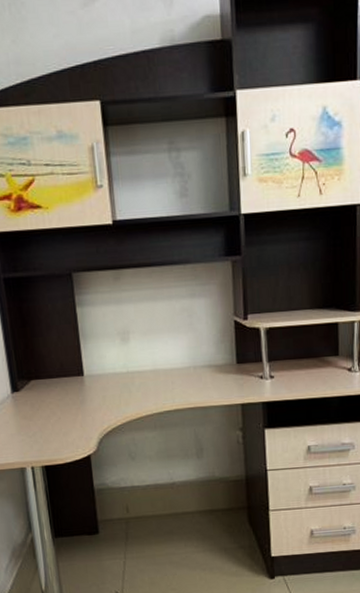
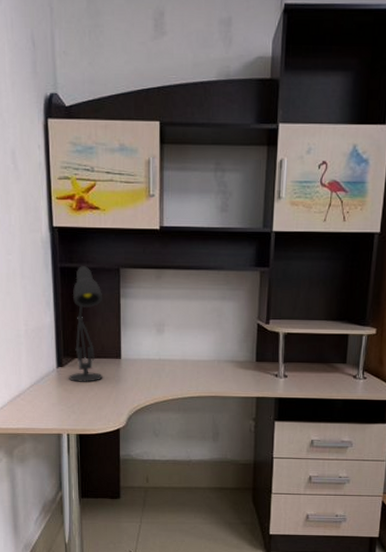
desk lamp: none [21,274,65,408] -> present [69,266,103,383]

